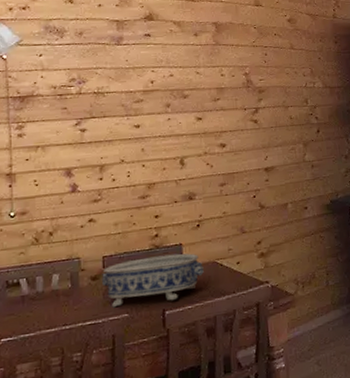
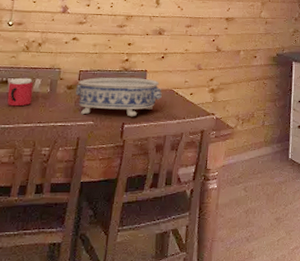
mug: none [21,274,52,312] -> present [7,77,34,107]

